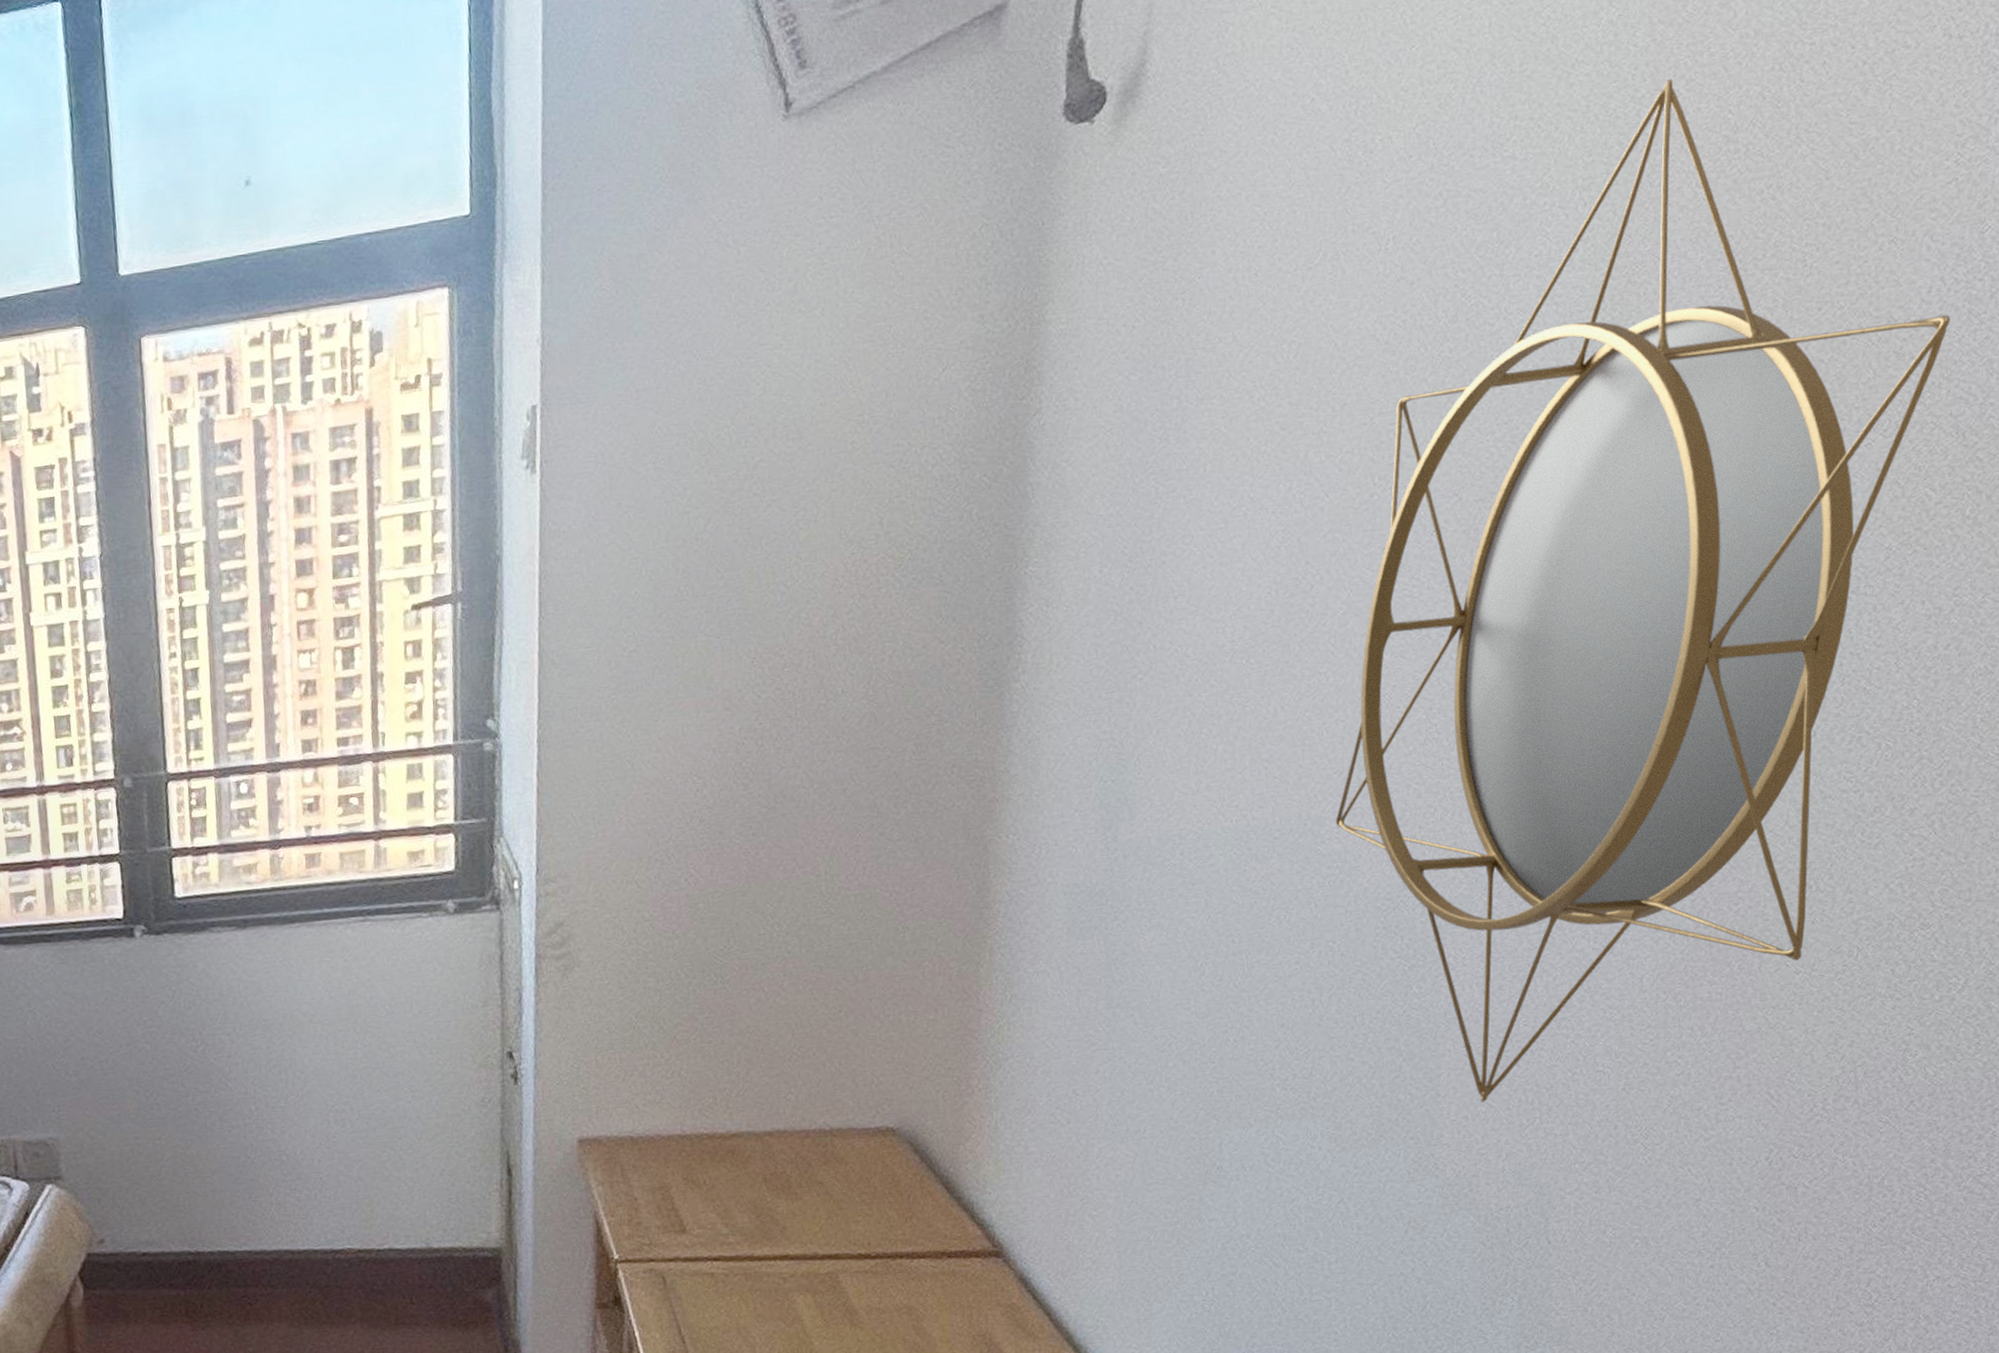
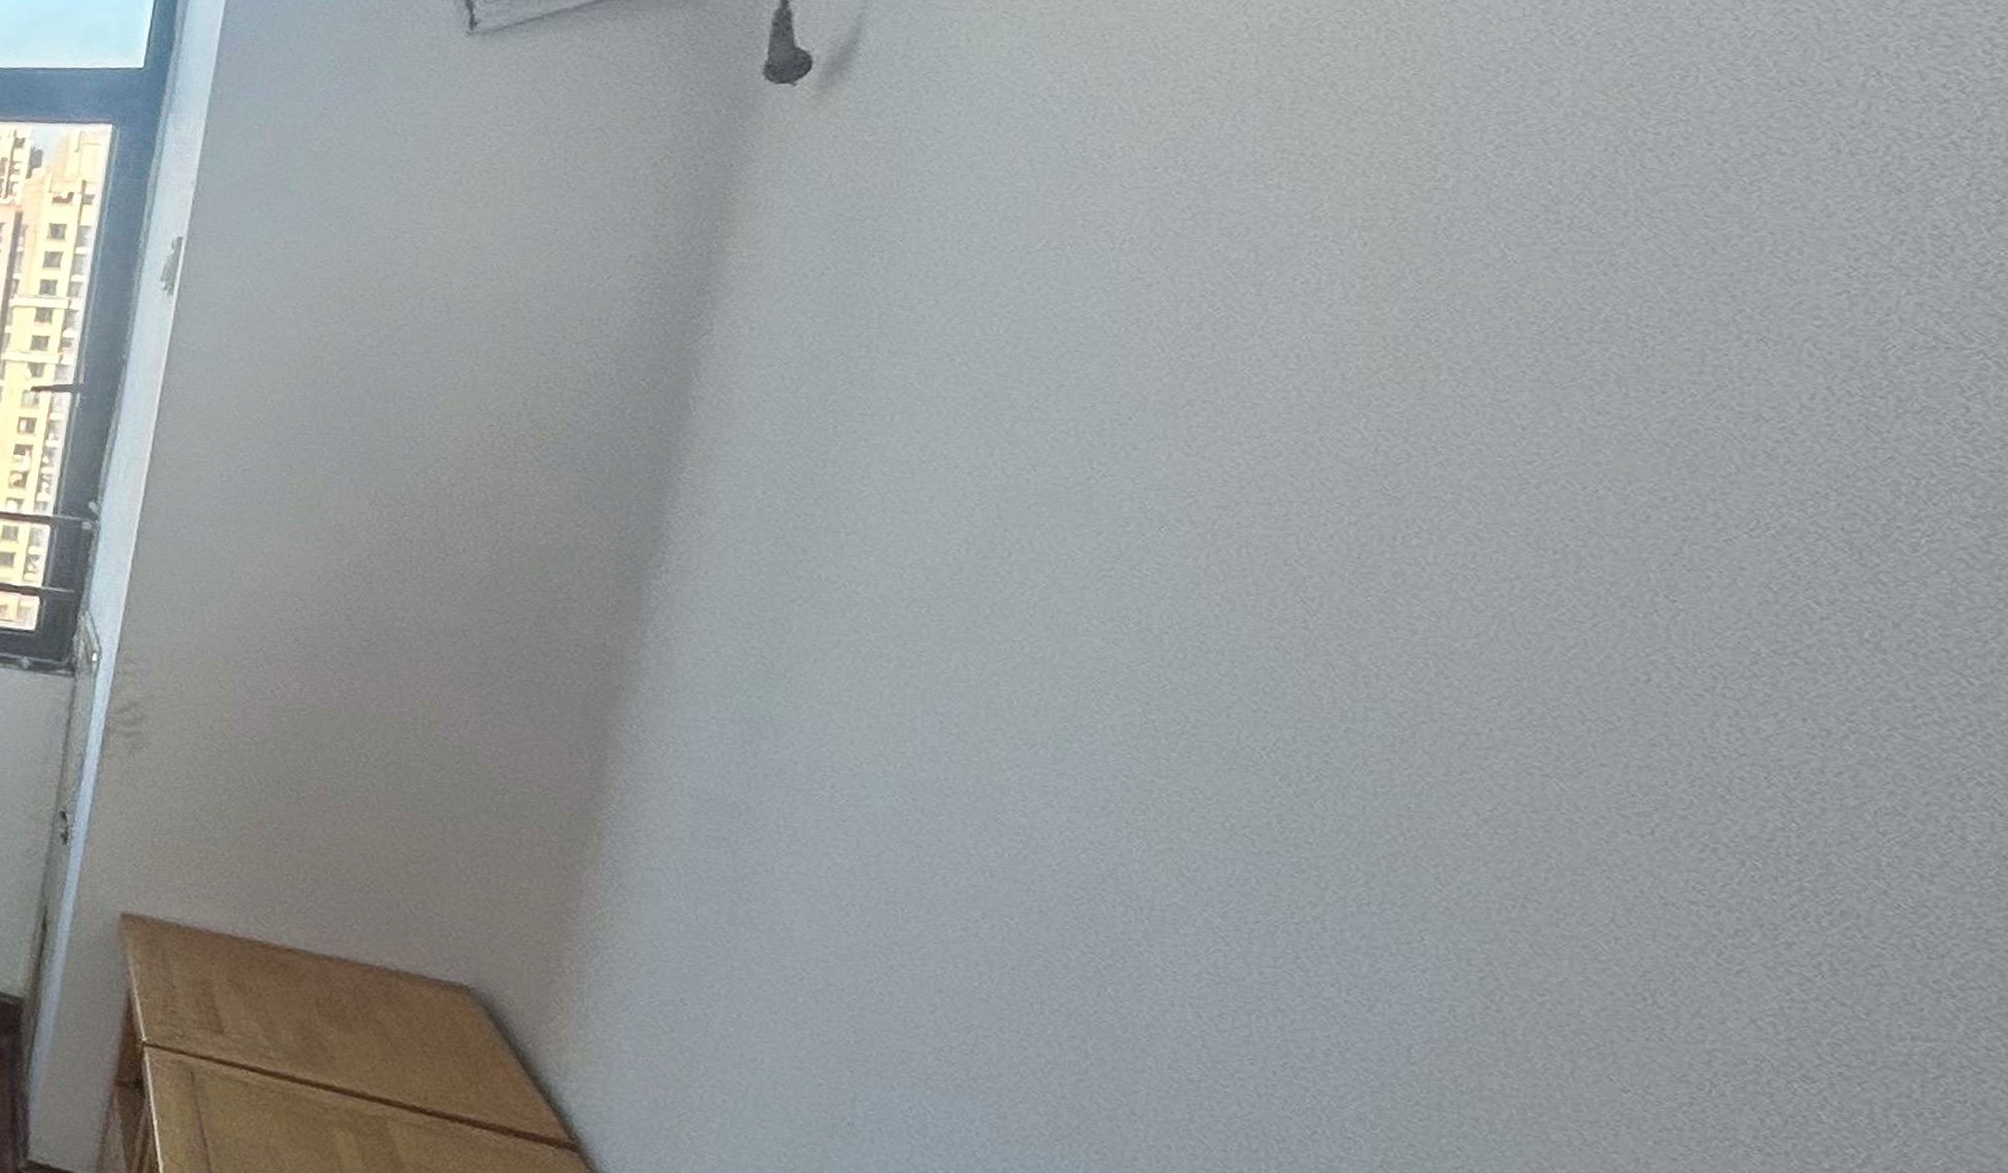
home mirror: present [1335,78,1951,1102] -> none [1021,141,1842,1136]

